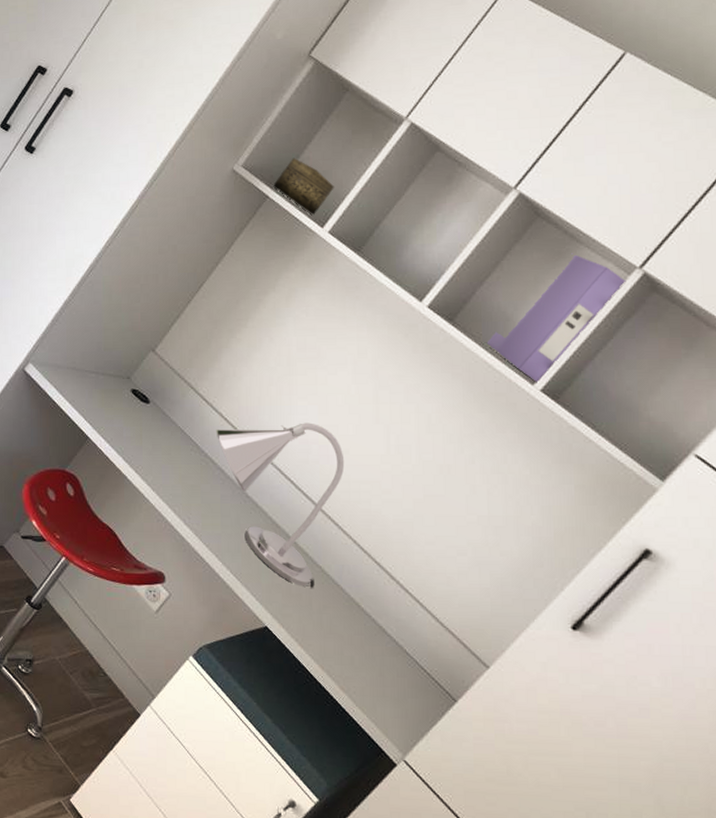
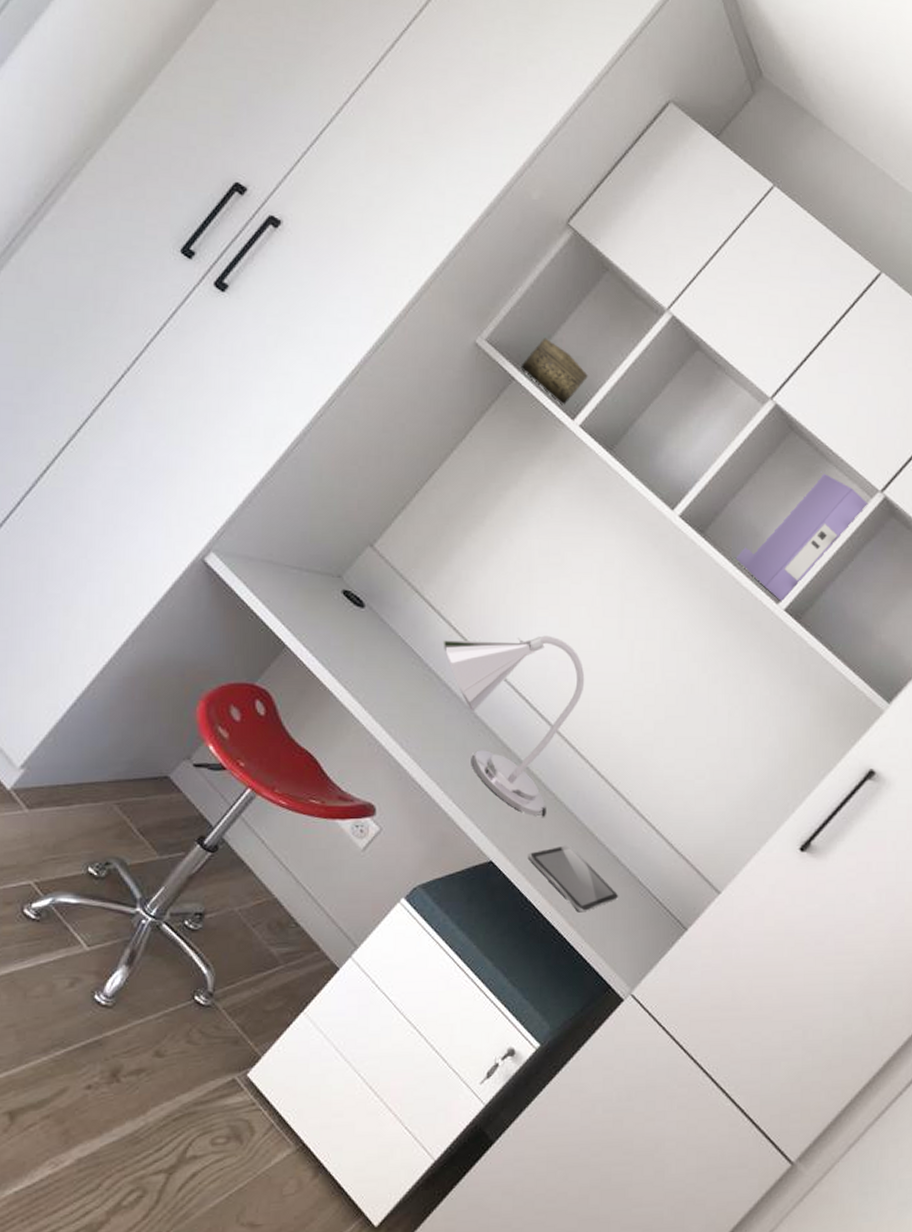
tablet: none [300,615,387,679] -> present [529,845,619,913]

